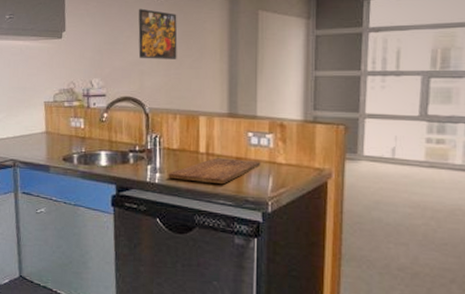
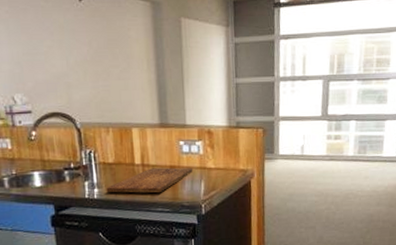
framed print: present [138,8,178,59] -> none [56,14,104,71]

